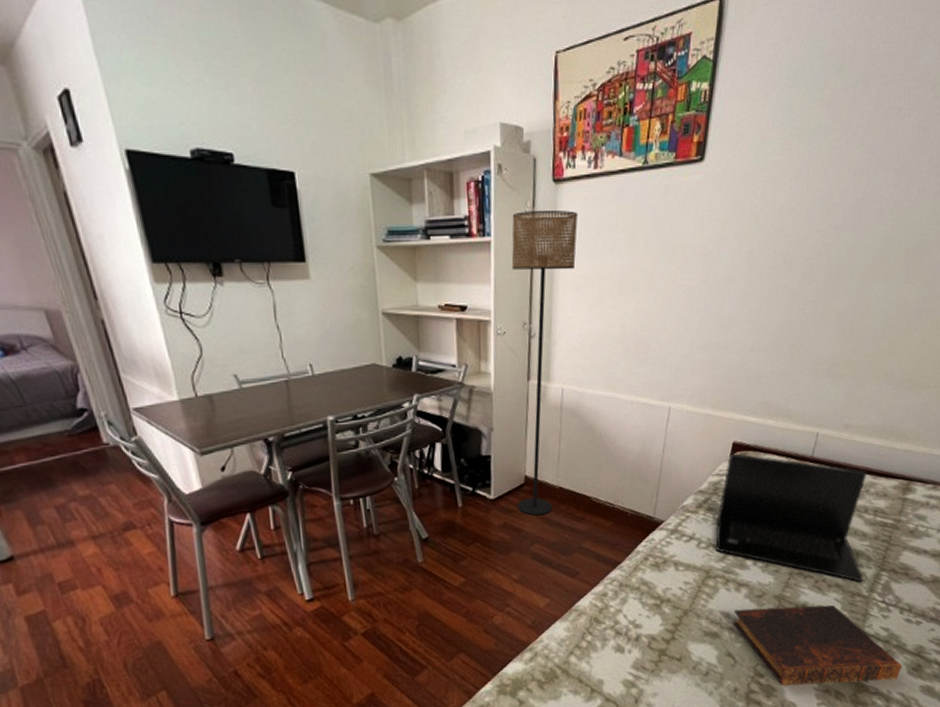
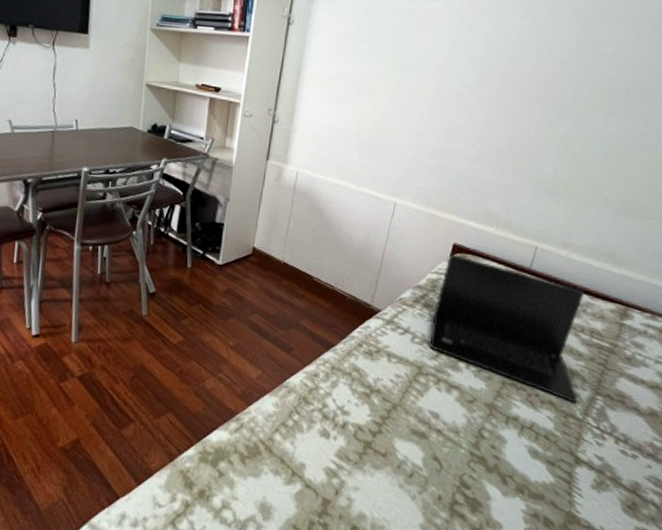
floor lamp: present [511,211,579,516] -> none [242,15,329,287]
book: present [732,605,902,686] -> none [441,412,617,515]

